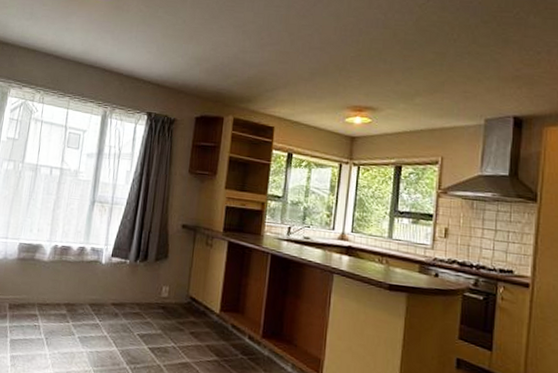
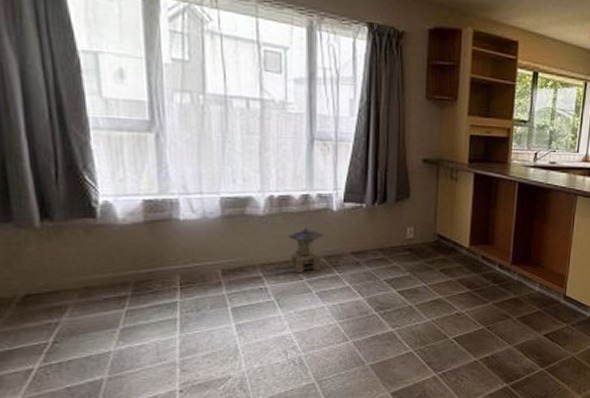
lantern: none [61,276,91,317] -> present [288,228,323,274]

